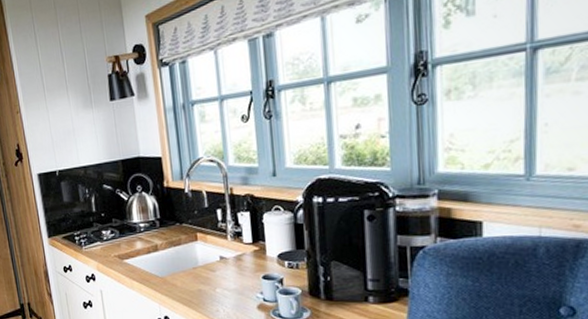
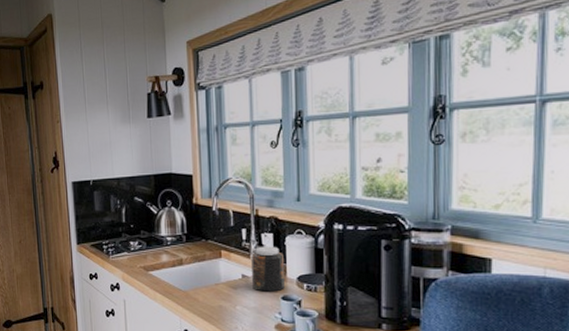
jar: none [228,224,265,273] -> present [251,246,285,292]

